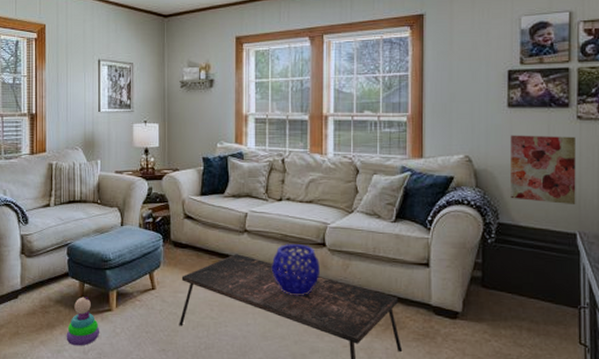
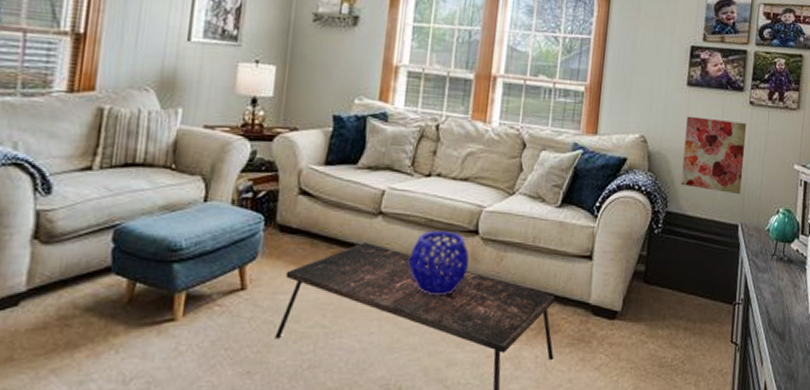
stacking toy: present [66,297,100,346] -> none [95,301,154,374]

